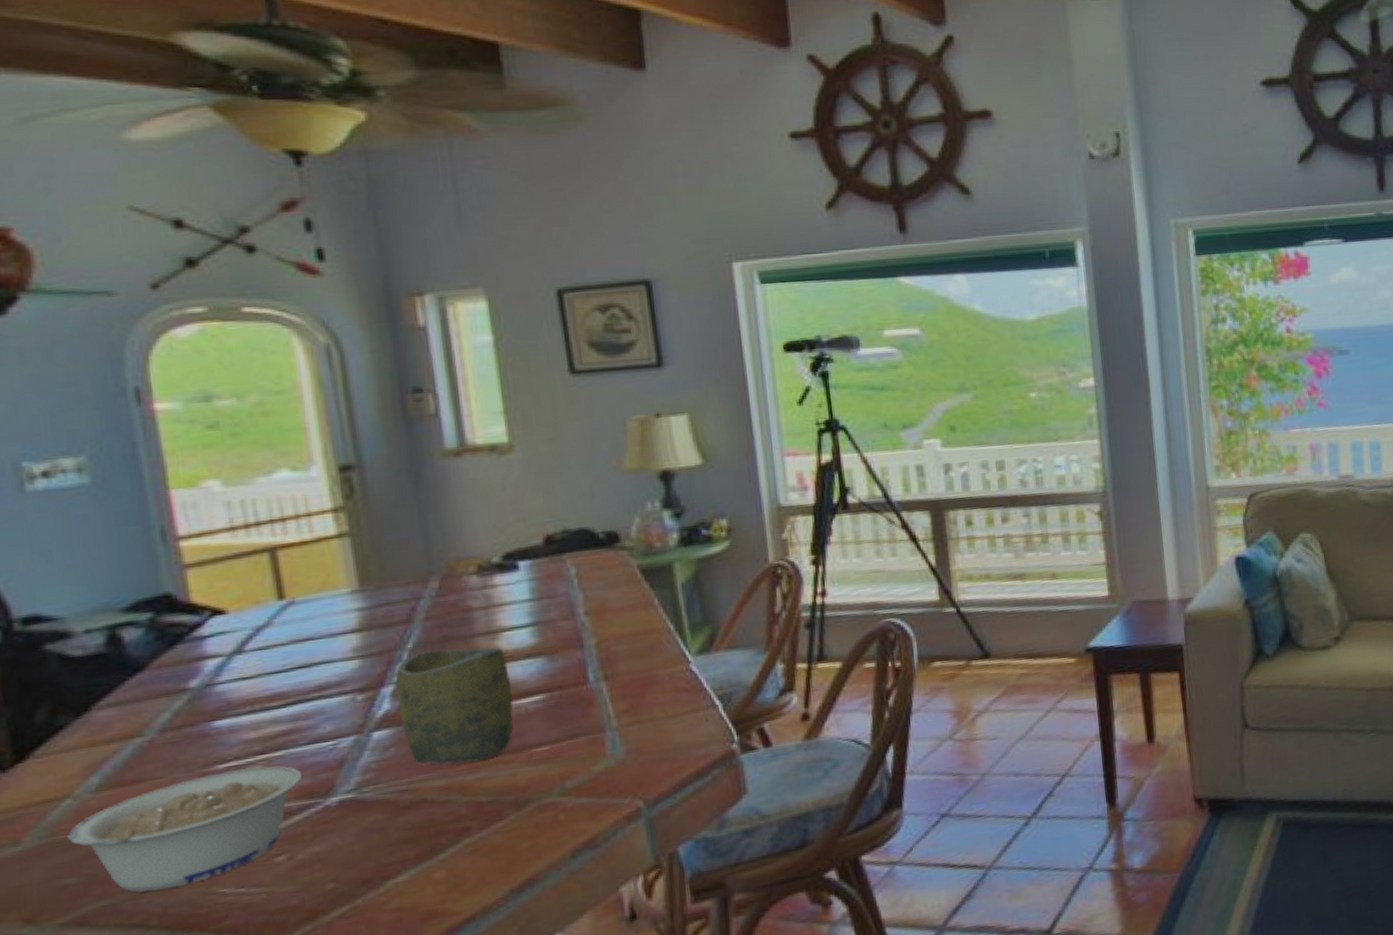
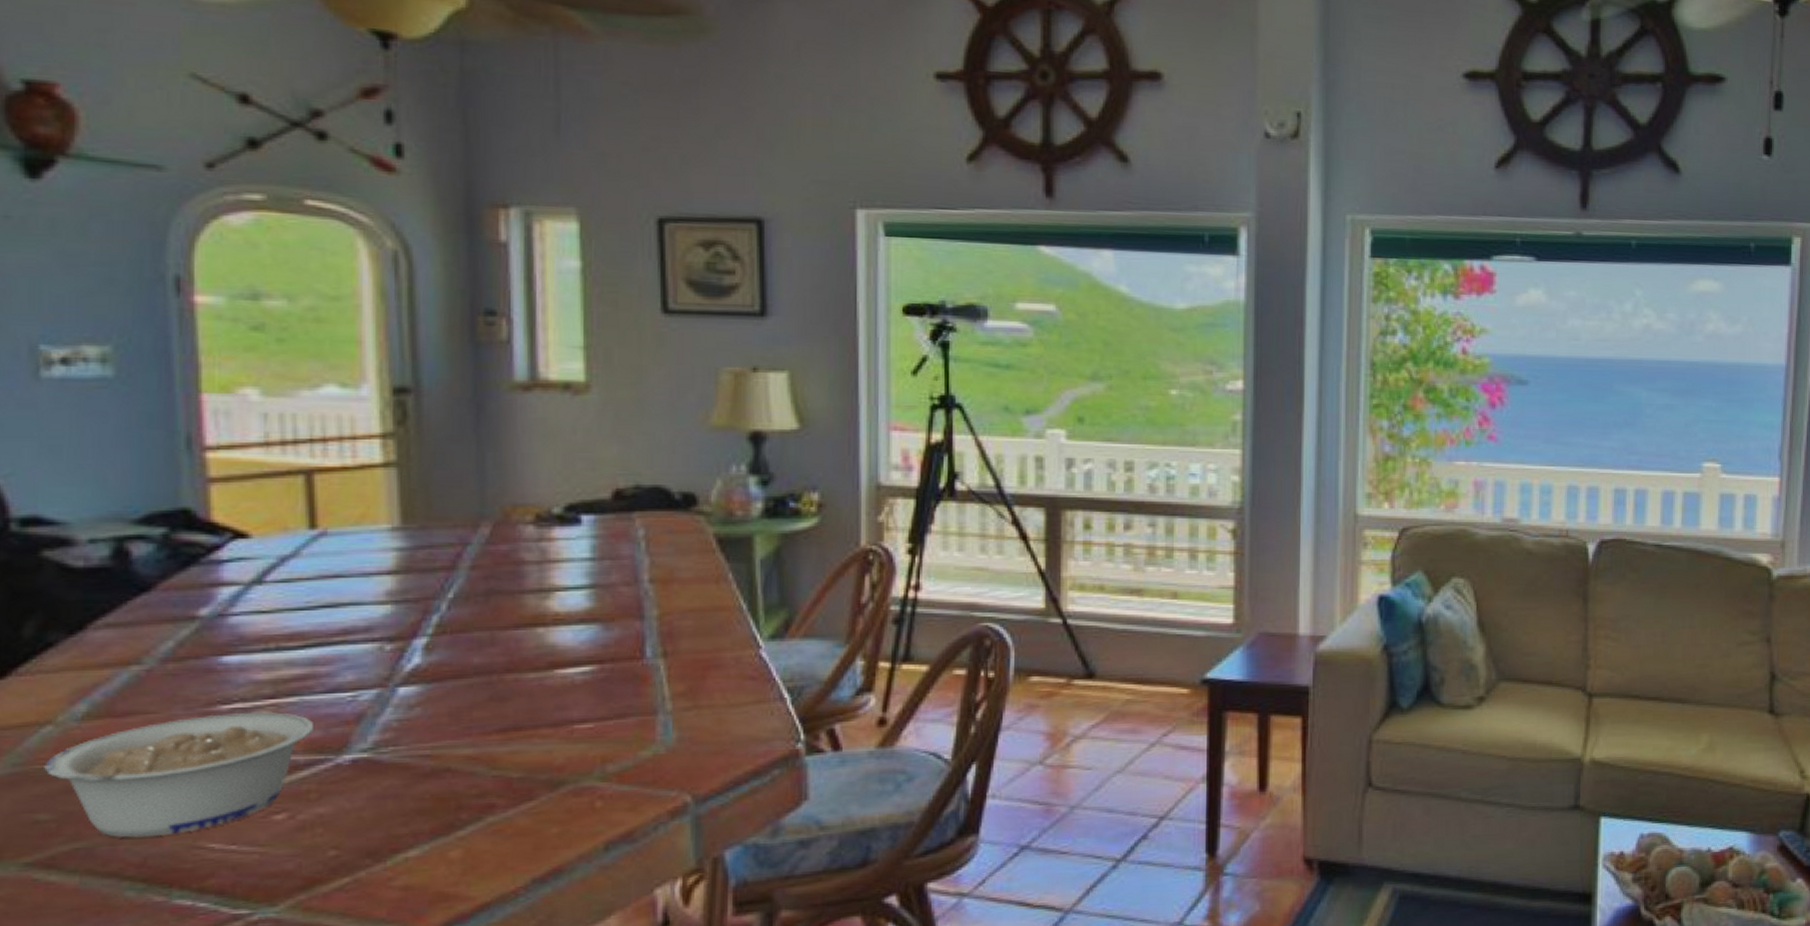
cup: present [396,647,514,764] -> none [429,604,559,732]

